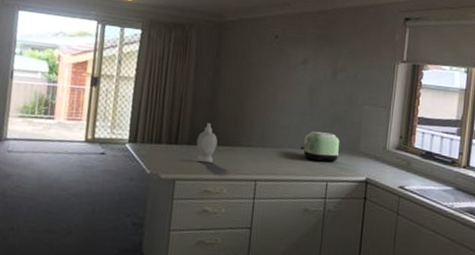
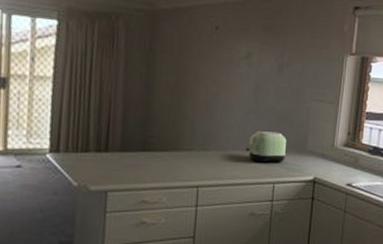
soap bottle: present [196,123,218,163] -> none [130,127,154,171]

